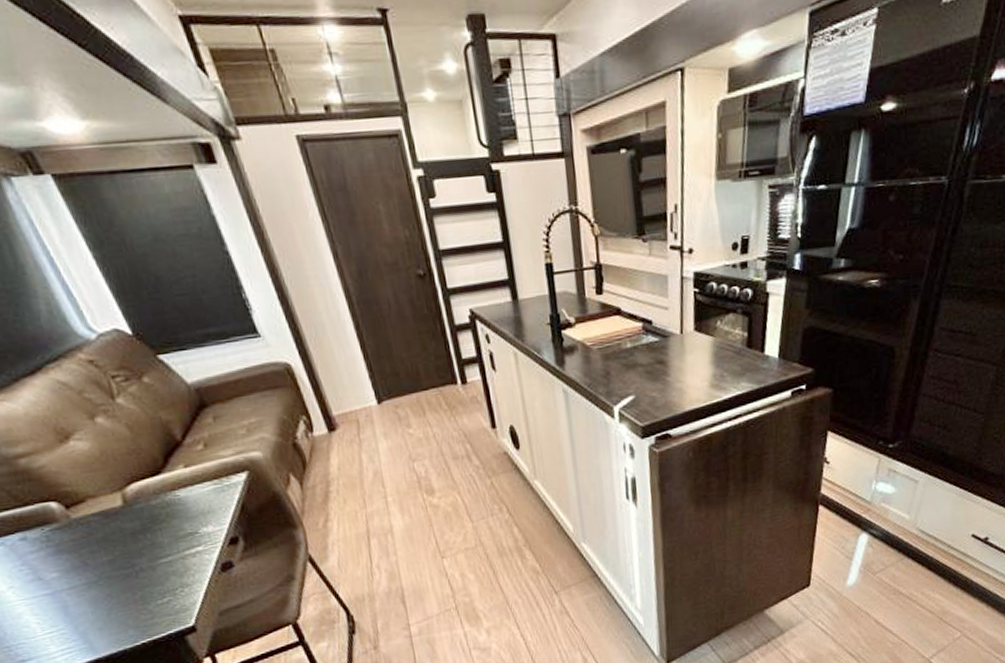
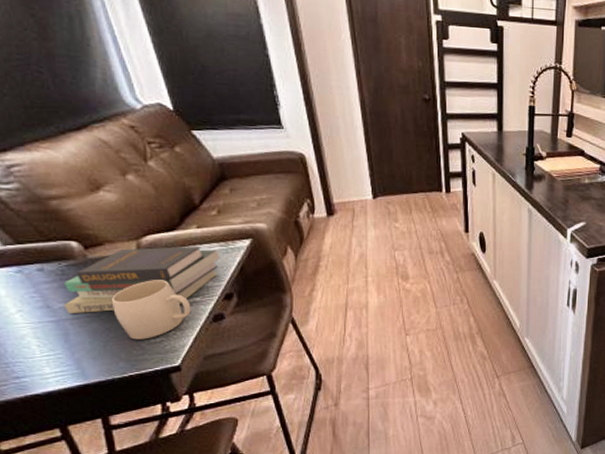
books: none [51,488,218,583] -> present [64,246,220,313]
mug: none [106,531,196,603] -> present [112,280,191,340]

